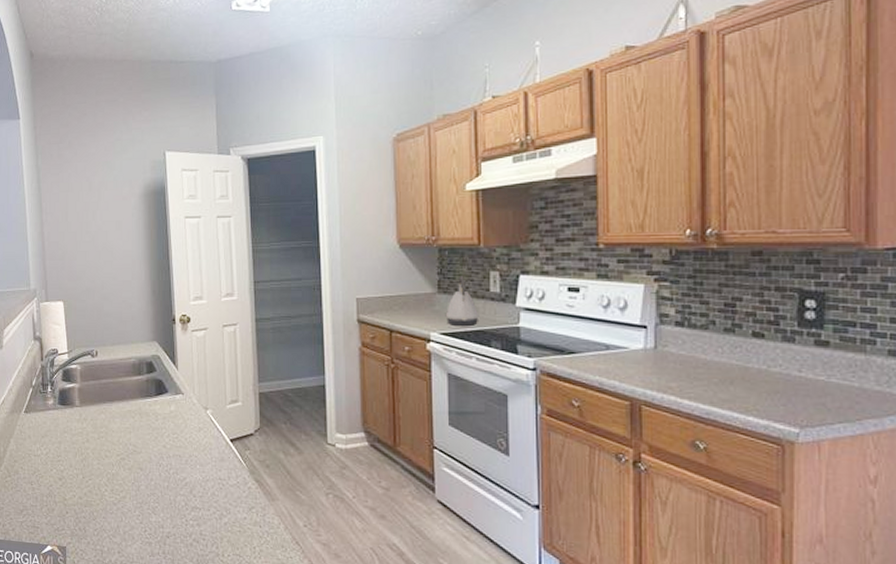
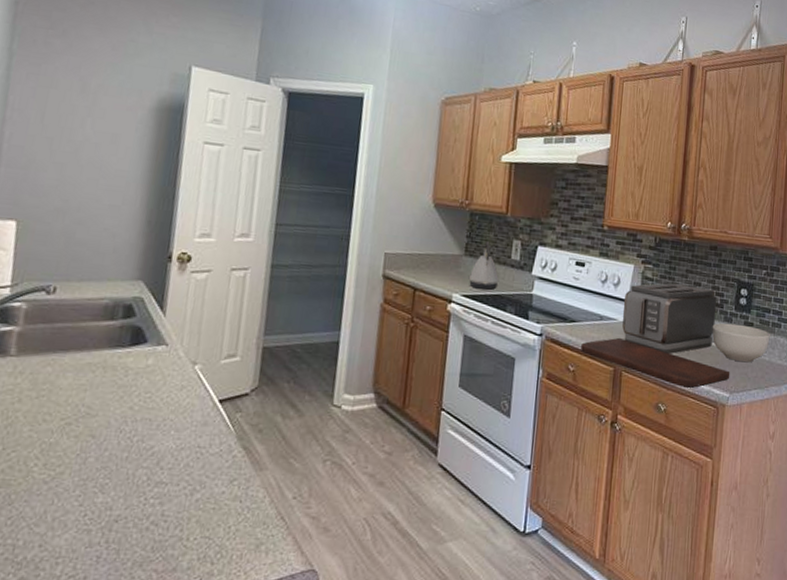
cutting board: none [585,367,799,422] -> present [581,337,730,388]
toaster: none [634,300,768,383] -> present [622,283,716,354]
bowl: none [764,343,861,391] -> present [712,323,771,363]

